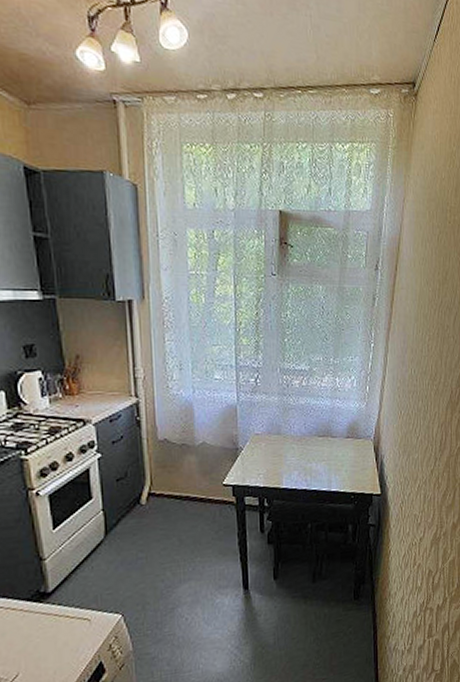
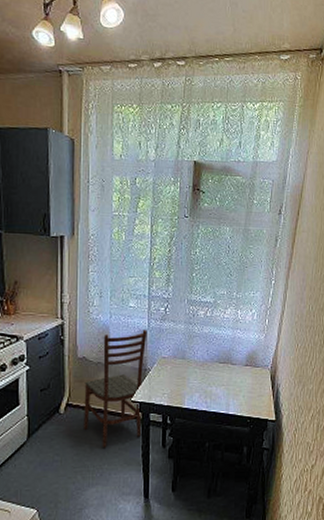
dining chair: none [168,404,237,540] -> present [84,330,148,448]

